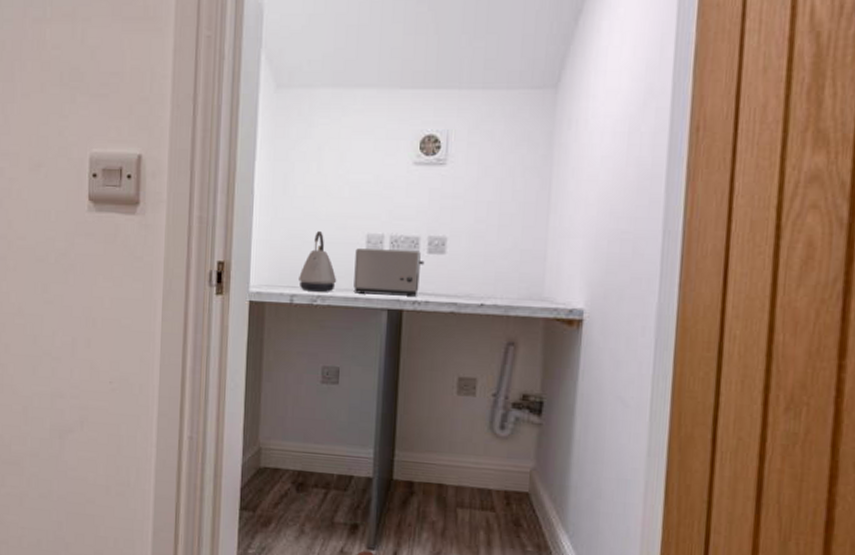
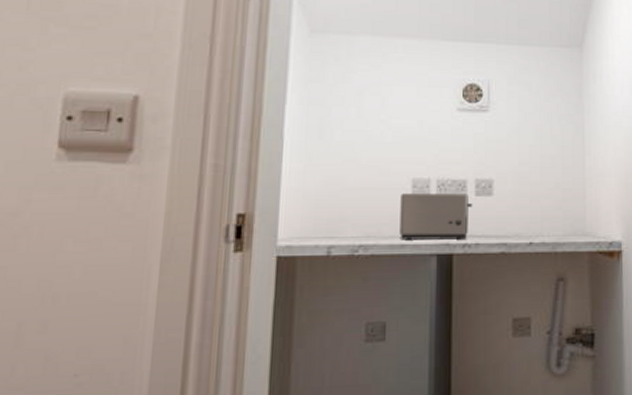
kettle: present [299,231,337,292] -> none [337,177,381,241]

